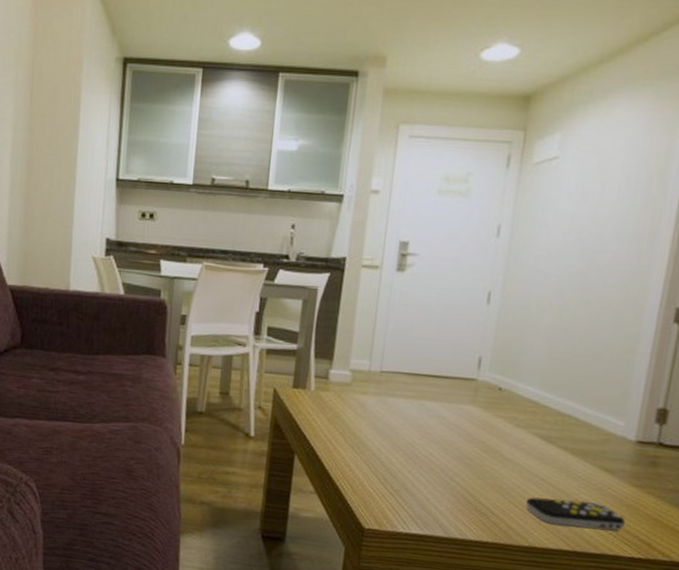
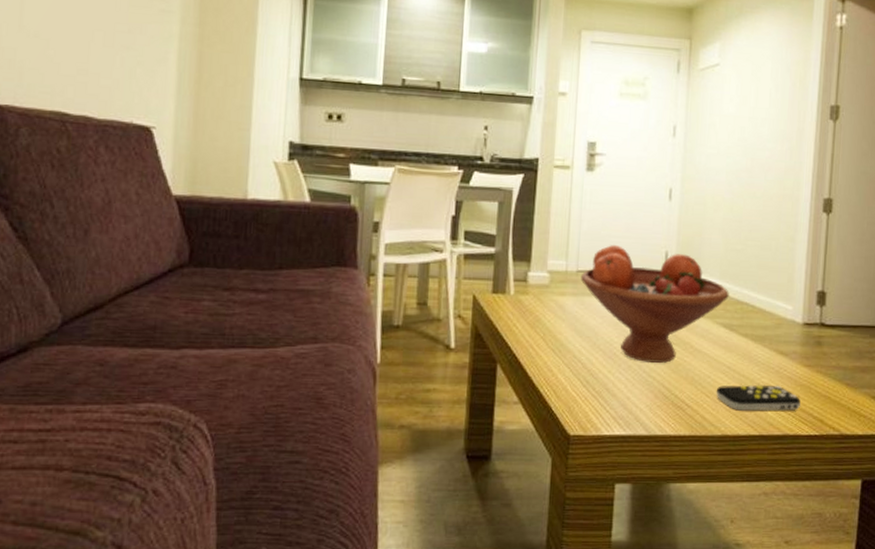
fruit bowl: none [384,347,550,469] -> present [580,245,729,363]

